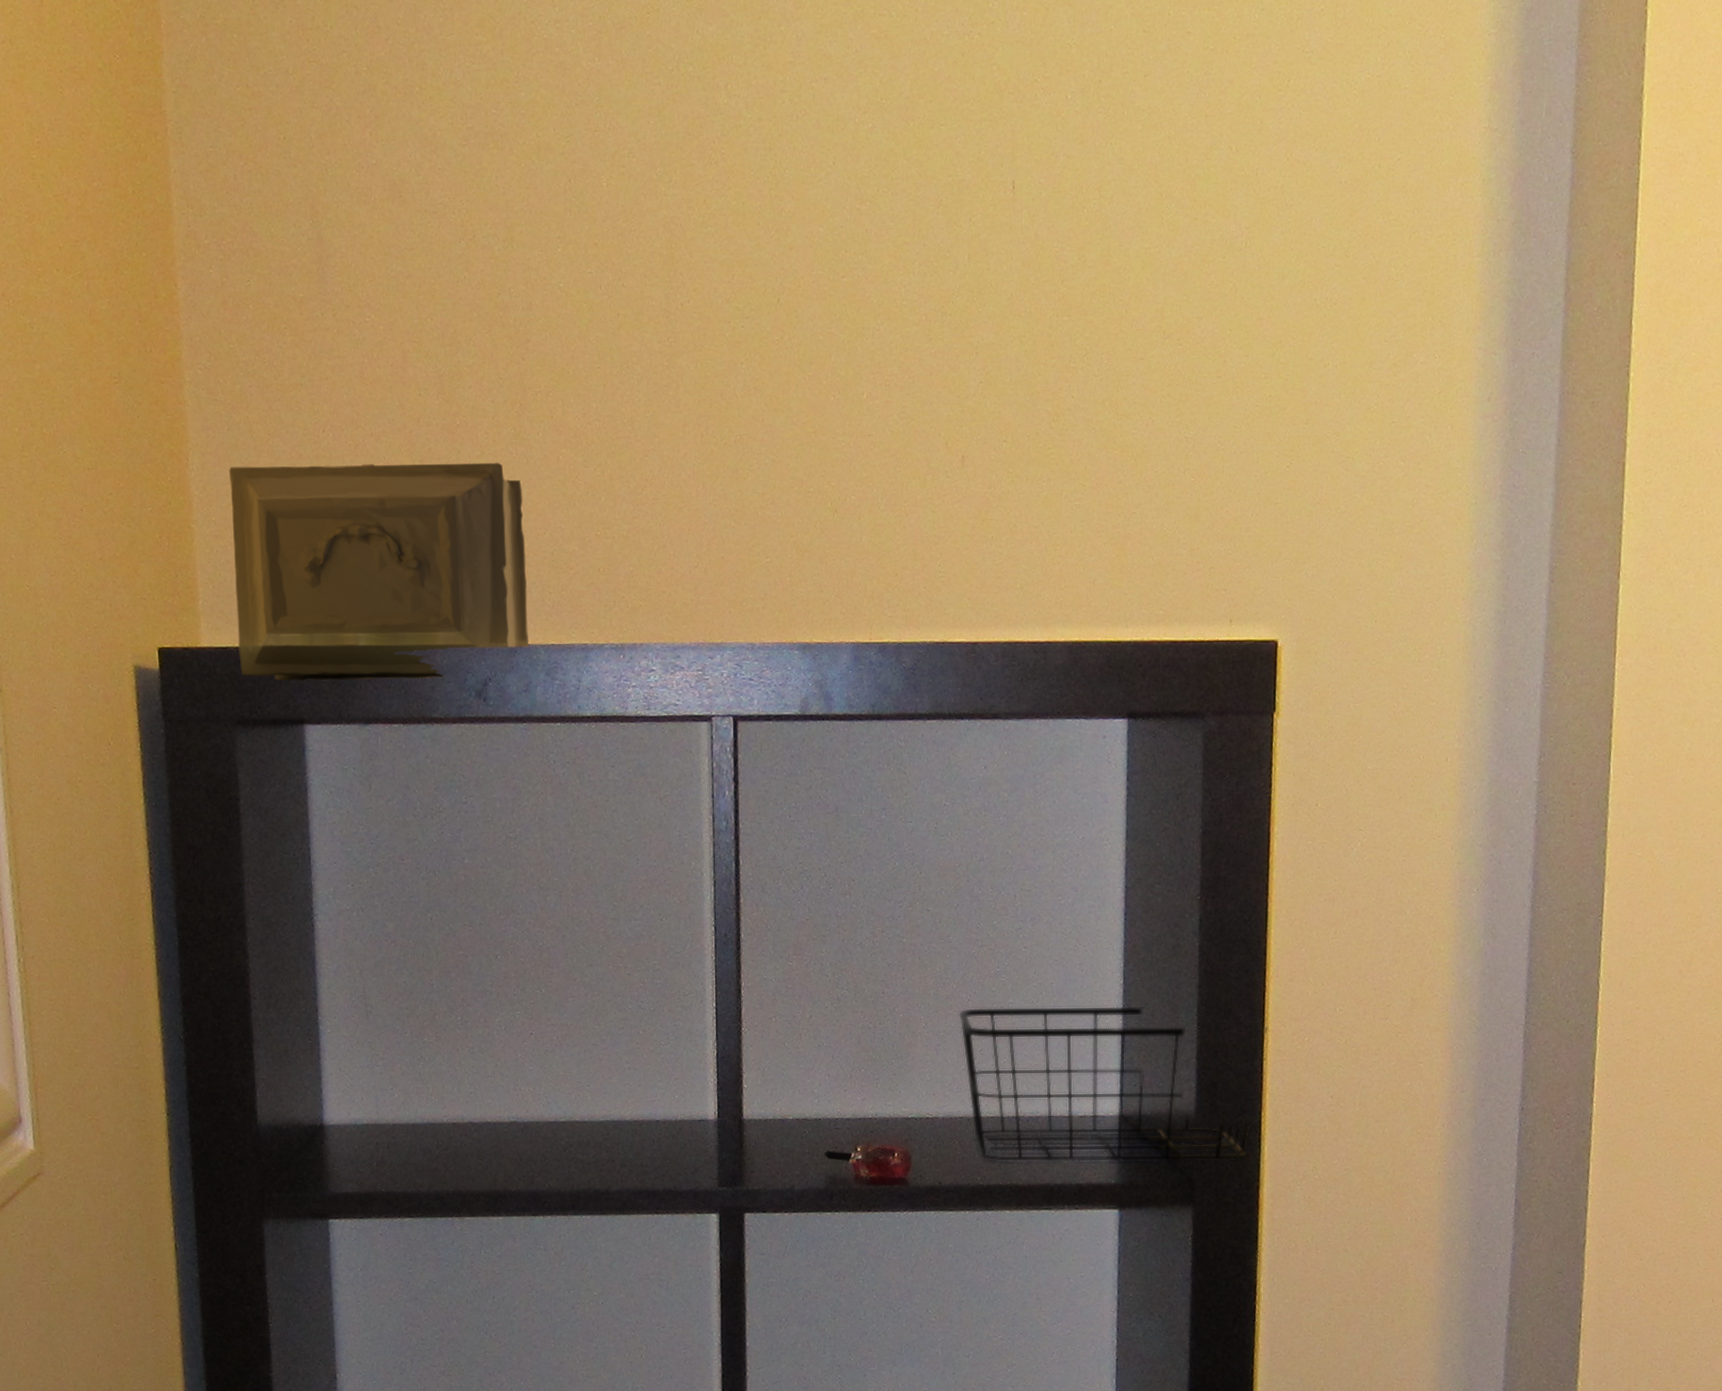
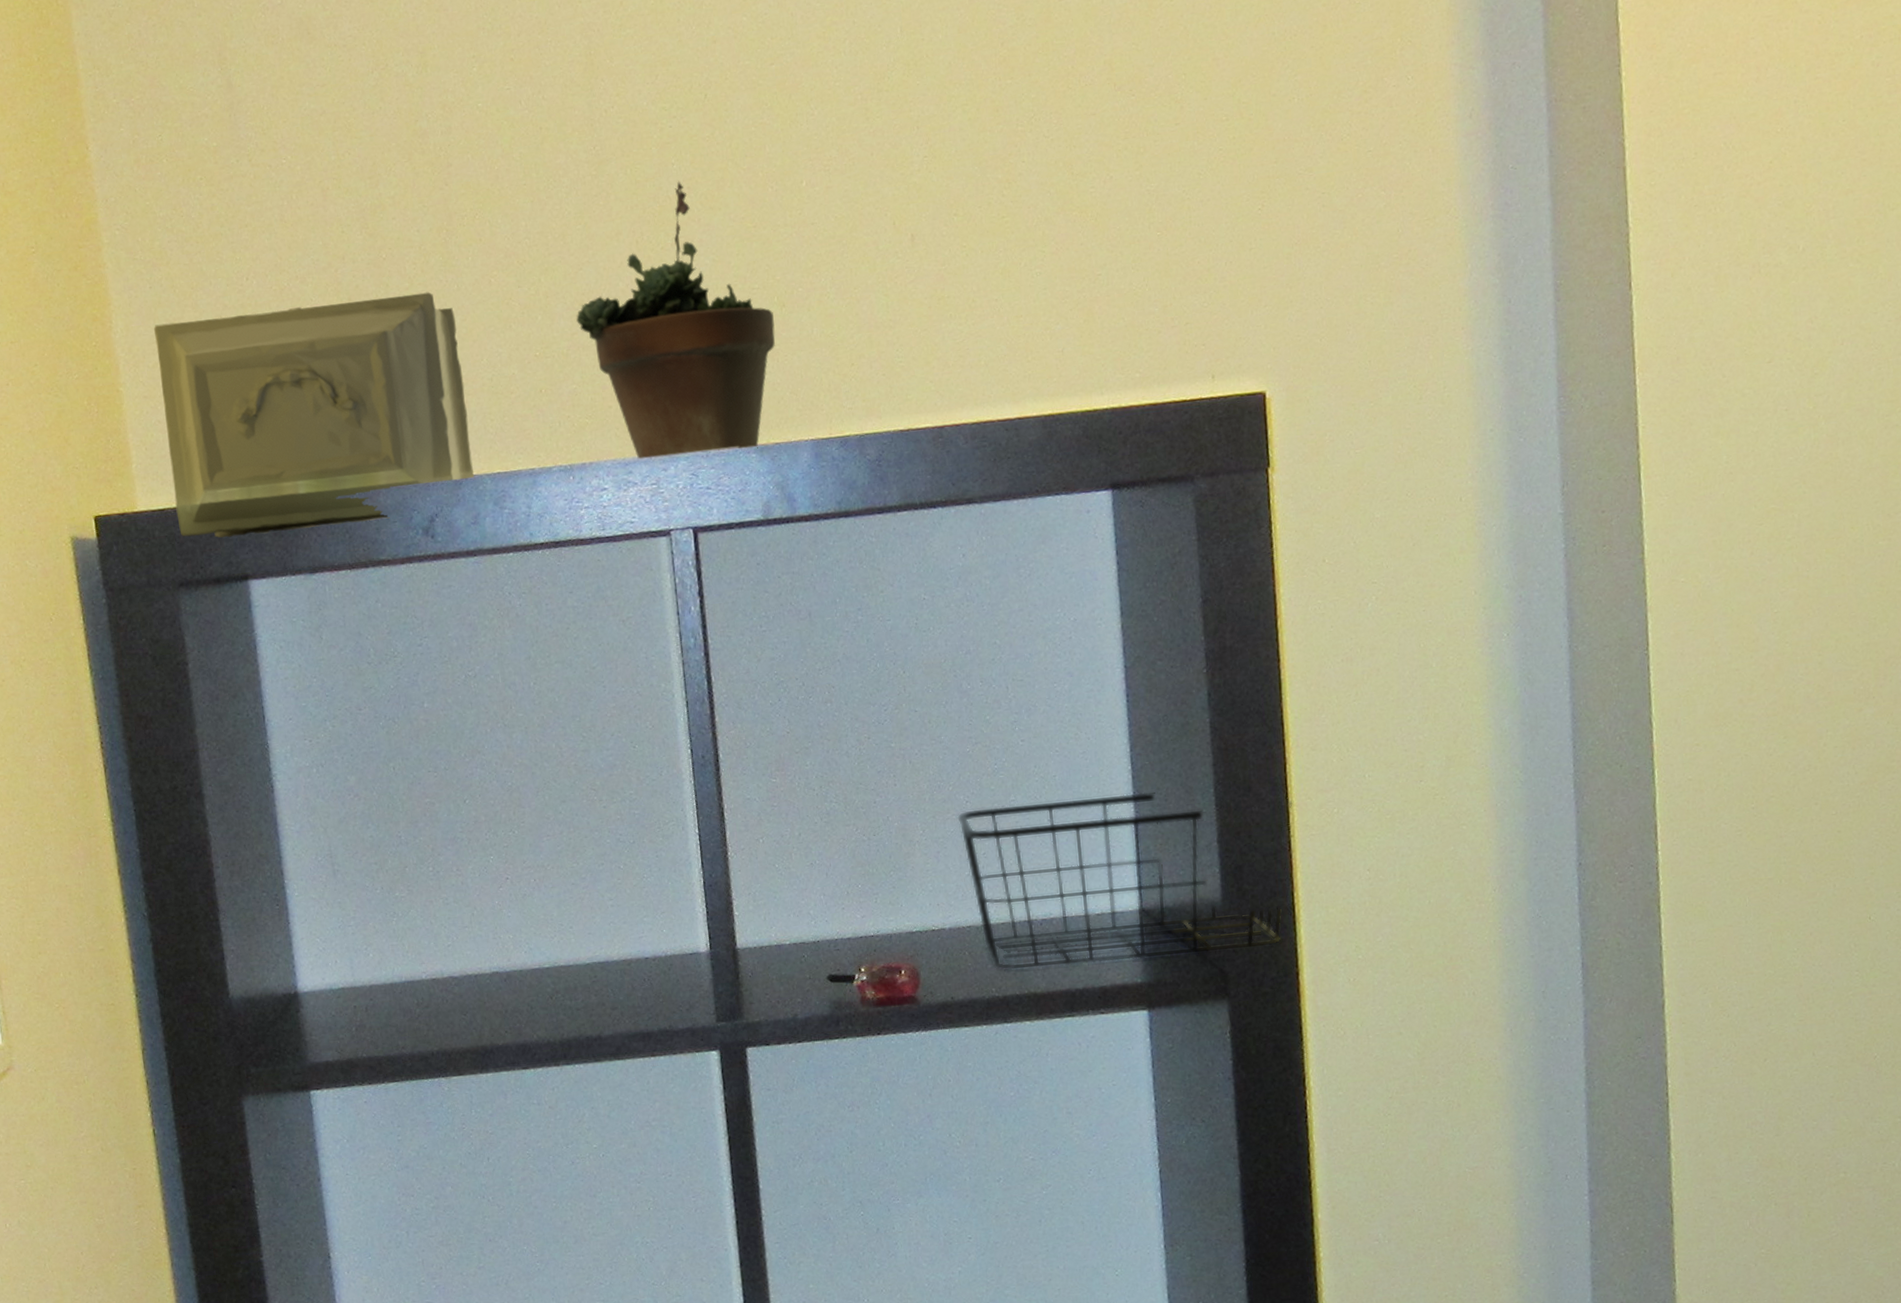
succulent plant: none [638,380,826,646] -> present [576,181,776,460]

